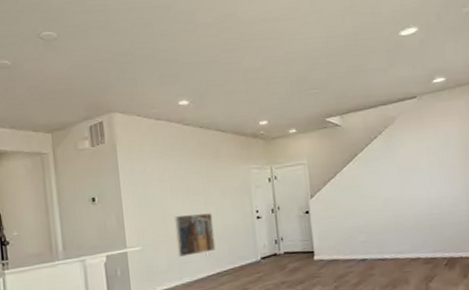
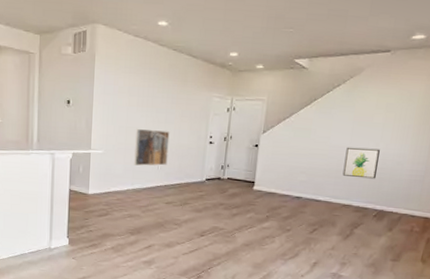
wall art: none [399,194,436,228] -> present [342,147,380,179]

